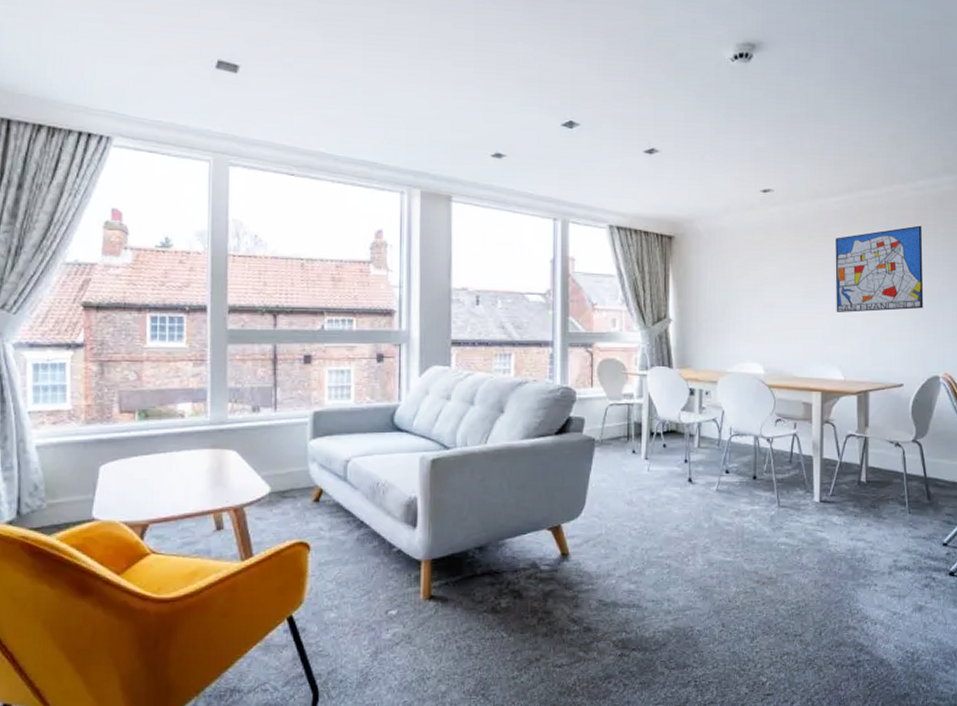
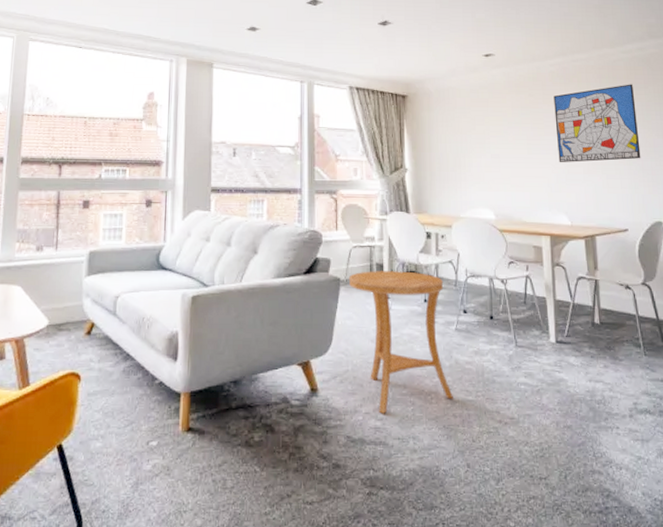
side table: none [604,430,711,577] -> present [348,271,453,414]

